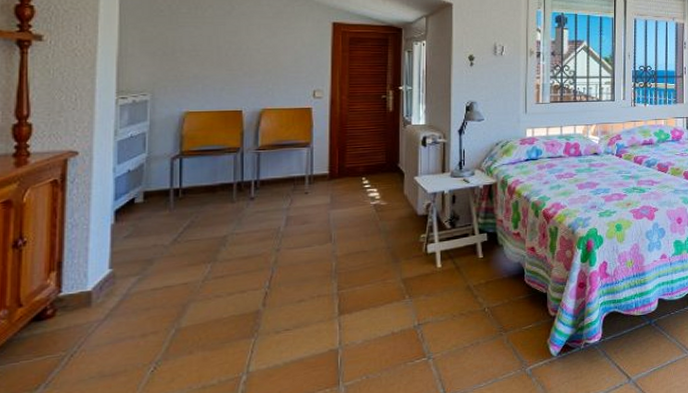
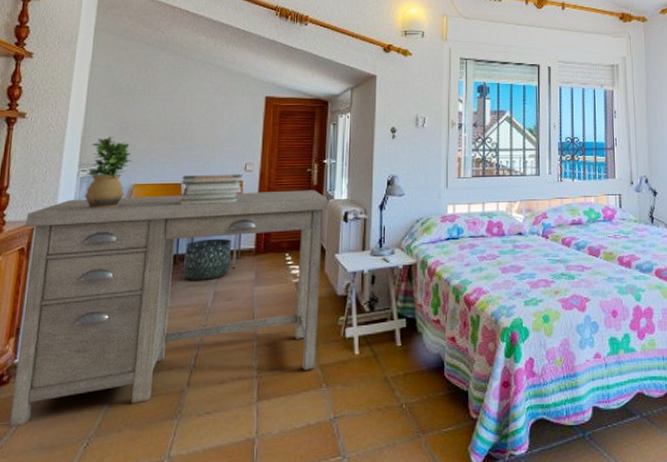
desk: none [56,116,405,360] -> present [9,190,328,428]
potted plant: none [126,61,182,139] -> present [85,136,132,210]
book stack: none [241,100,312,133] -> present [179,174,243,206]
basket: none [251,164,304,206] -> present [183,238,232,280]

